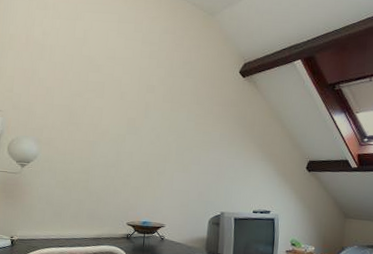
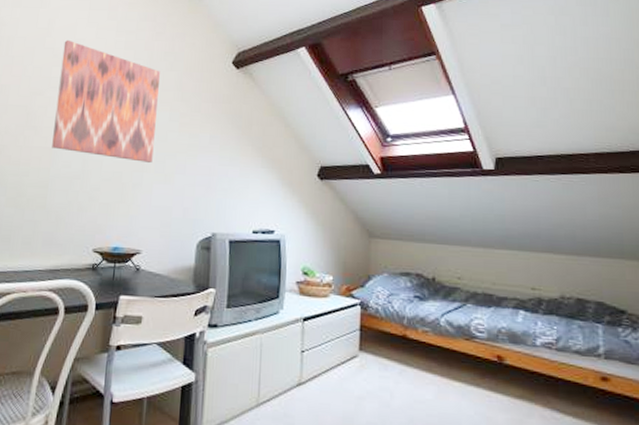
wall art: none [91,49,179,155] -> present [52,39,160,163]

